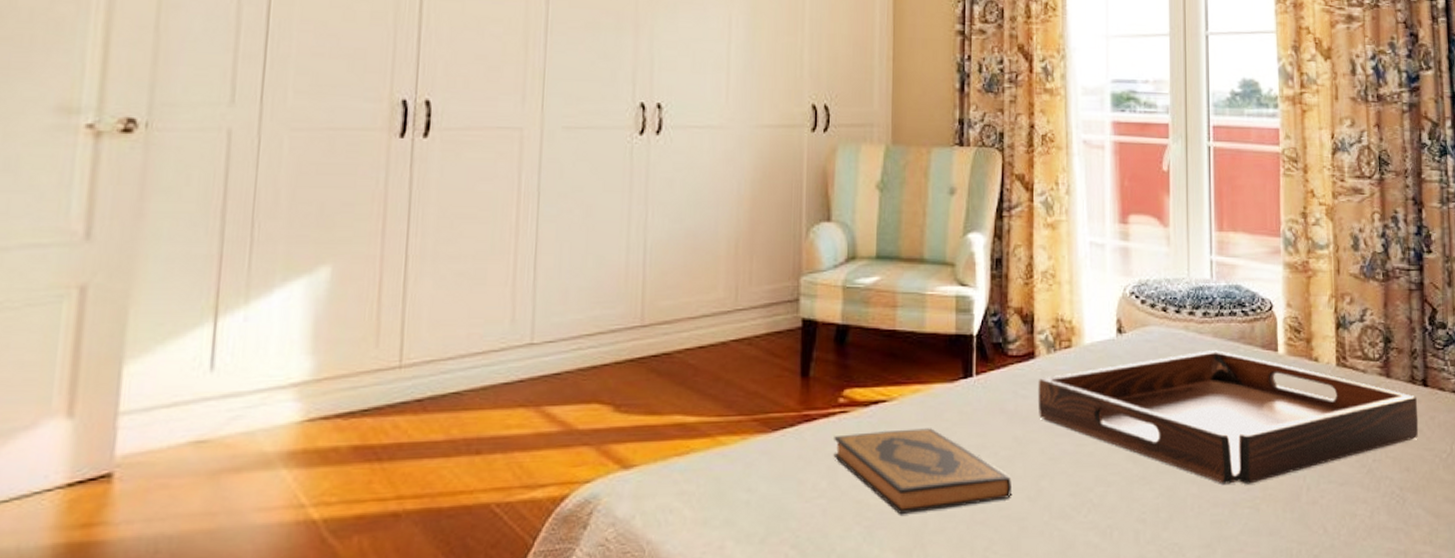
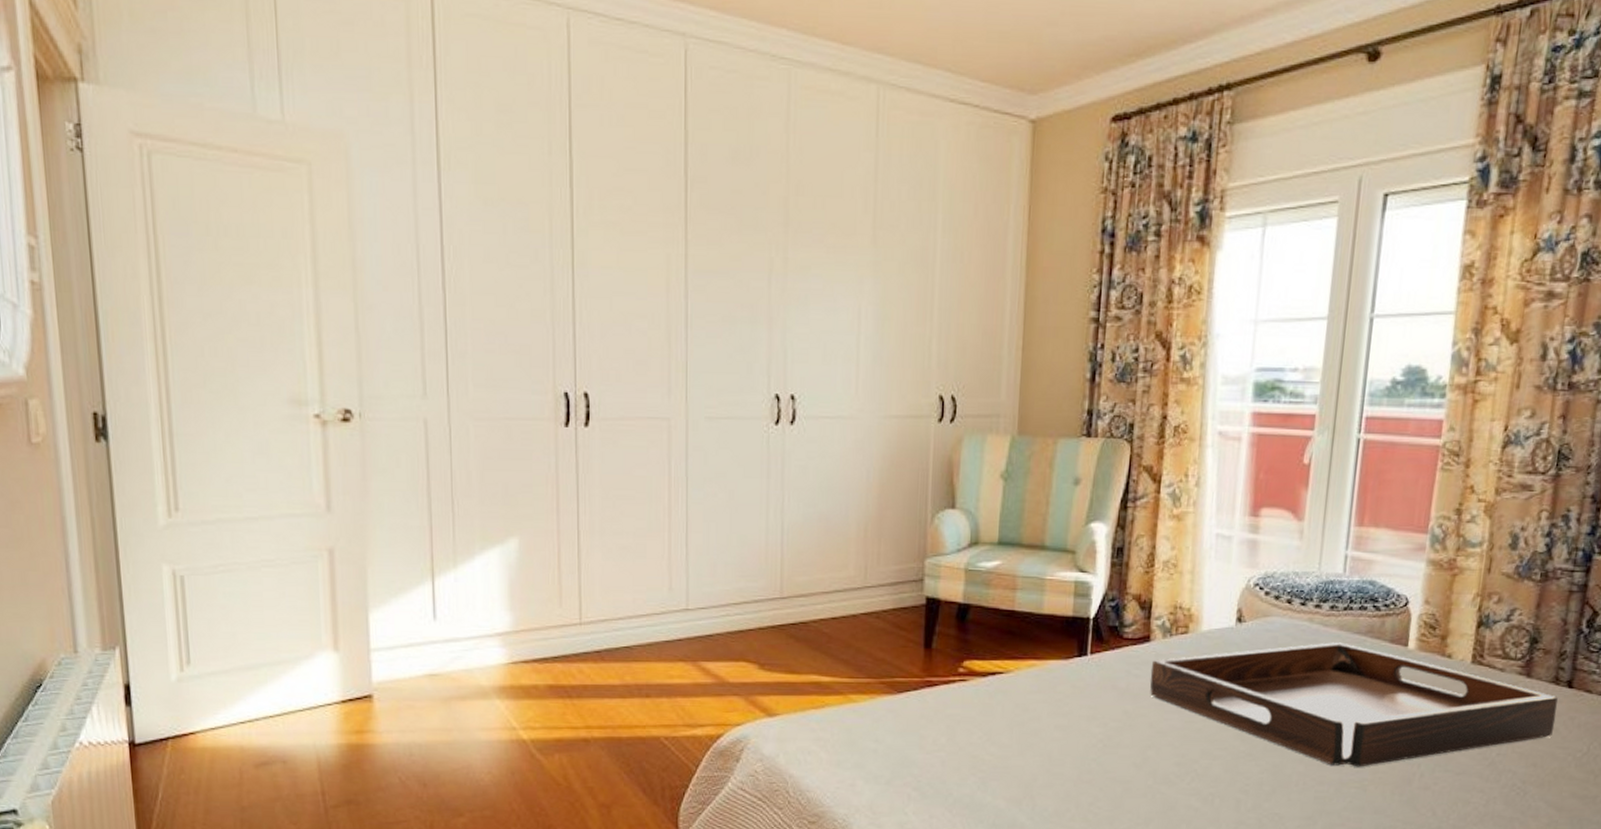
hardback book: present [833,428,1011,514] -> none [952,698,1119,770]

